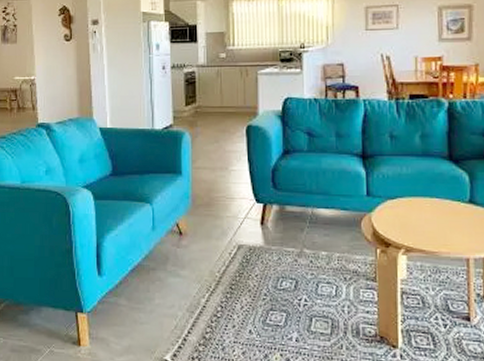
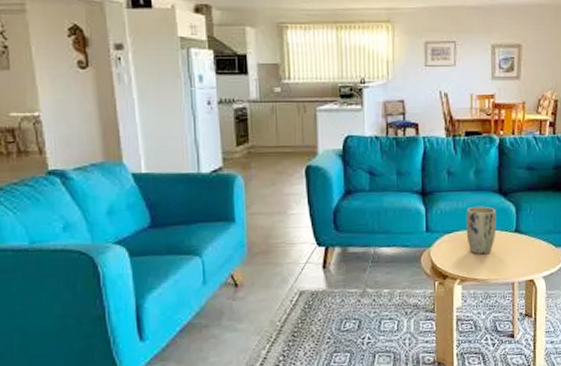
plant pot: none [411,172,447,225] -> present [466,206,496,255]

